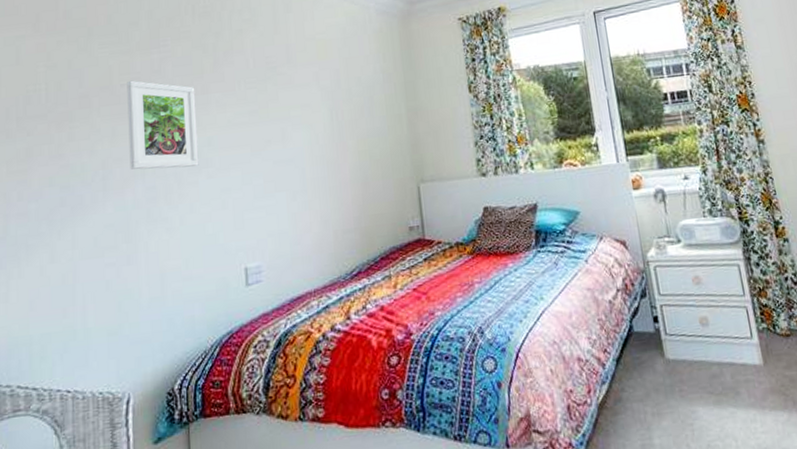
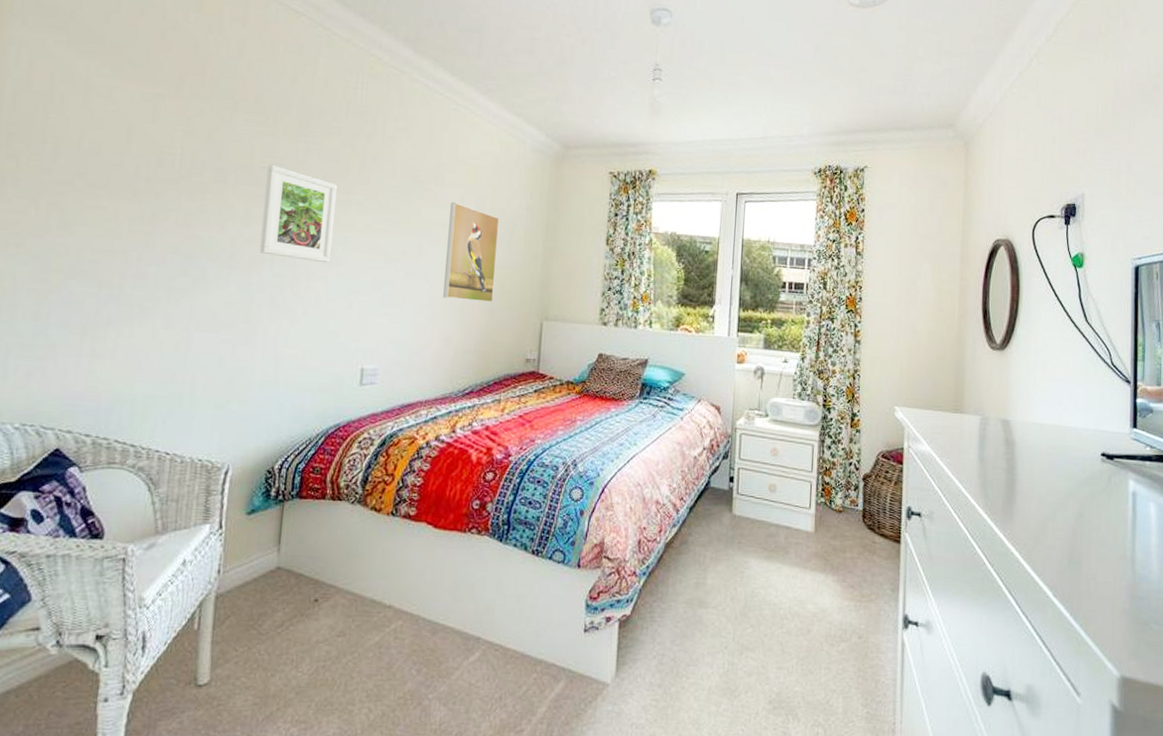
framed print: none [305,80,365,180] -> present [443,202,500,303]

